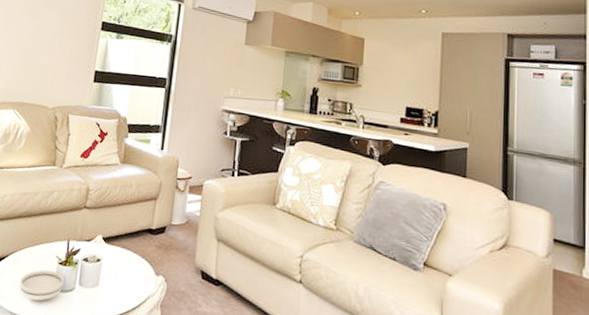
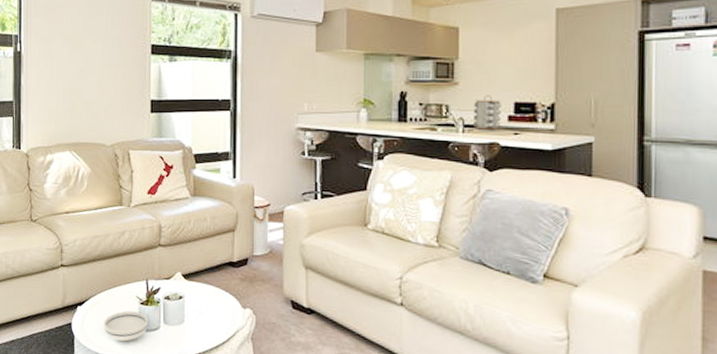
spice rack: none [372,98,396,130] -> present [474,95,502,131]

